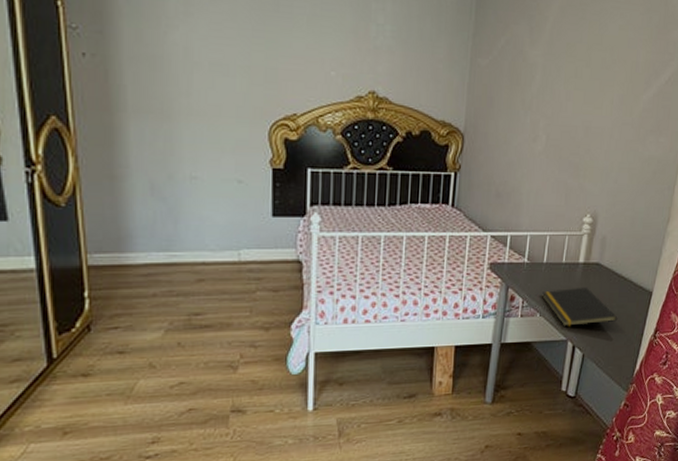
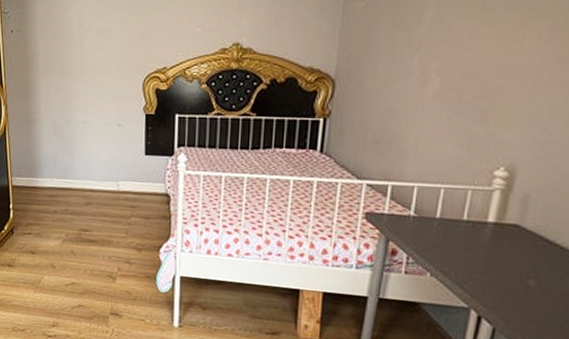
notepad: present [542,286,618,326] -> none [434,249,549,297]

